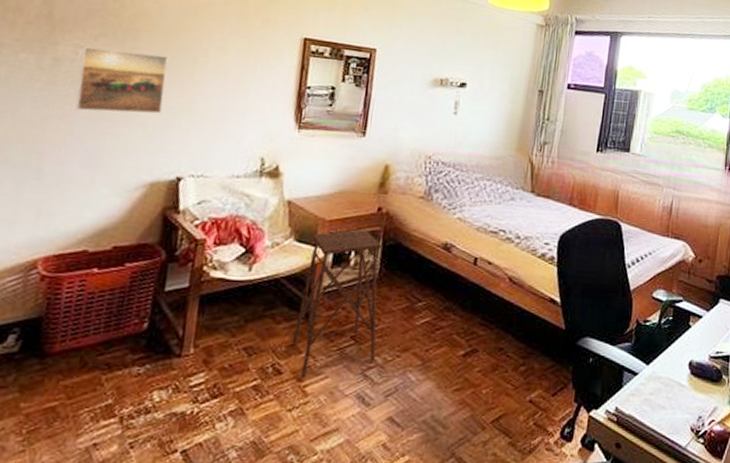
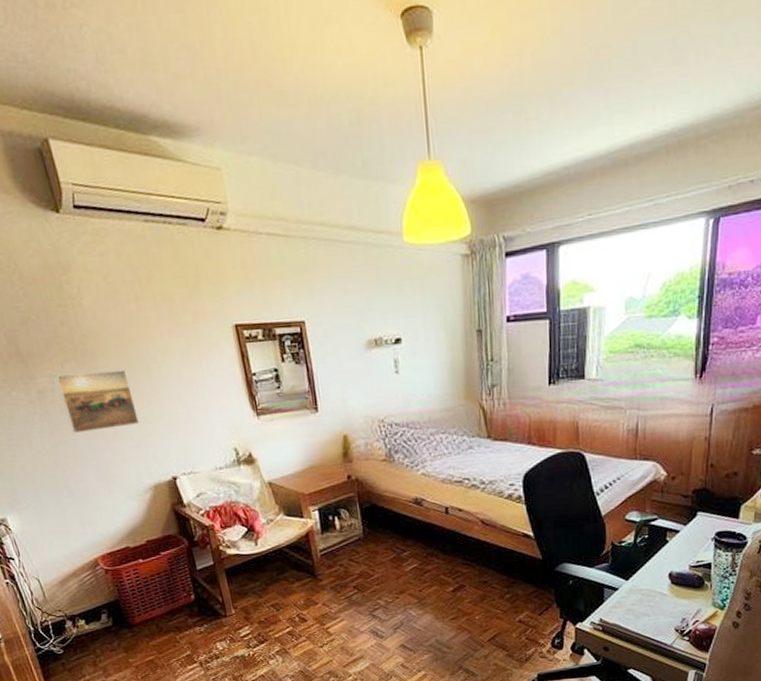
side table: present [291,229,382,380] -> none [298,497,378,624]

